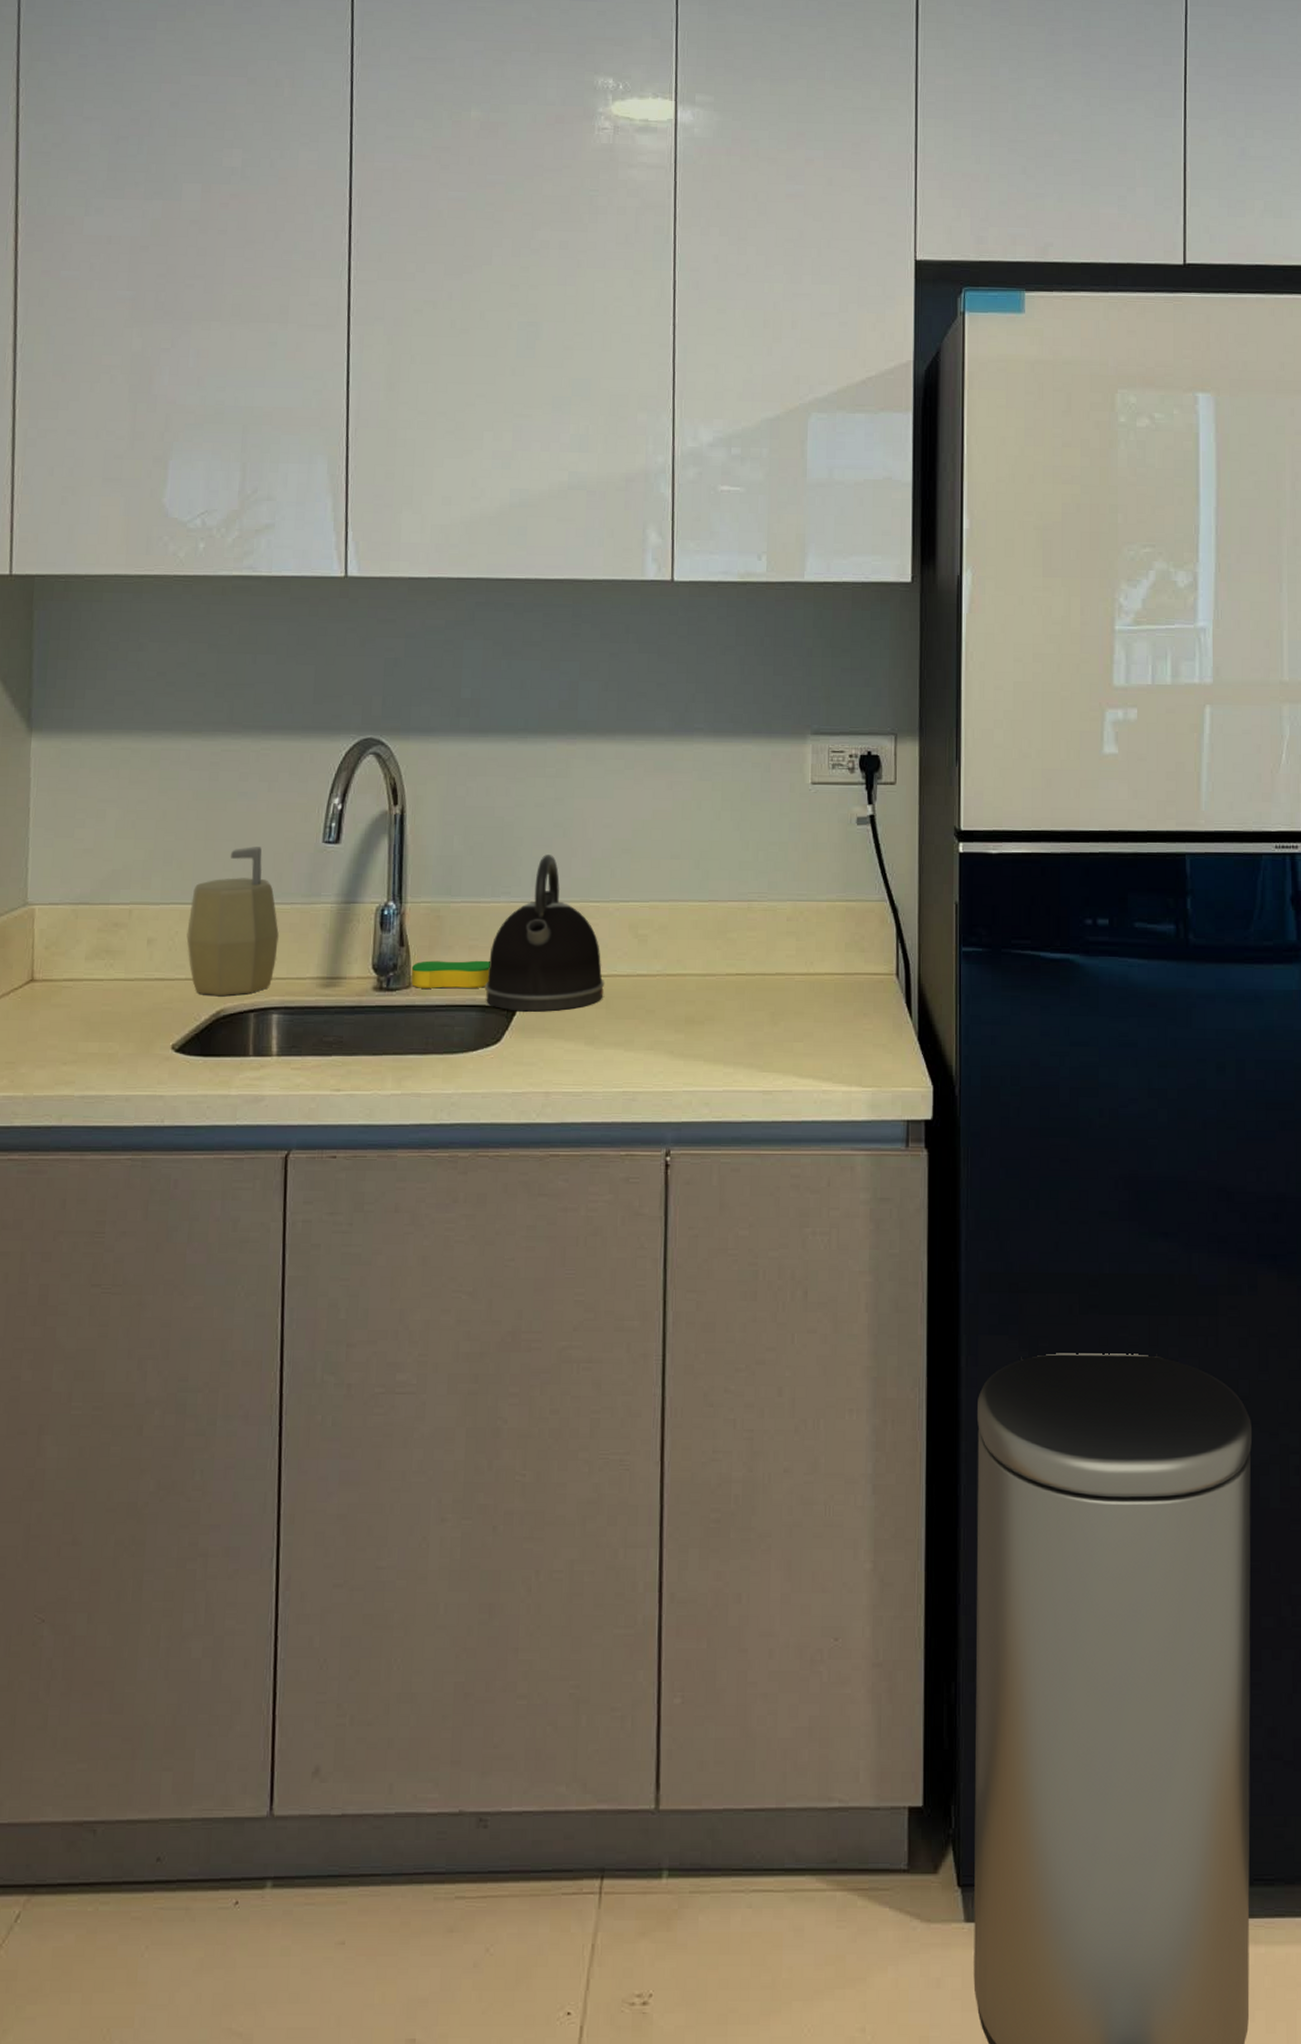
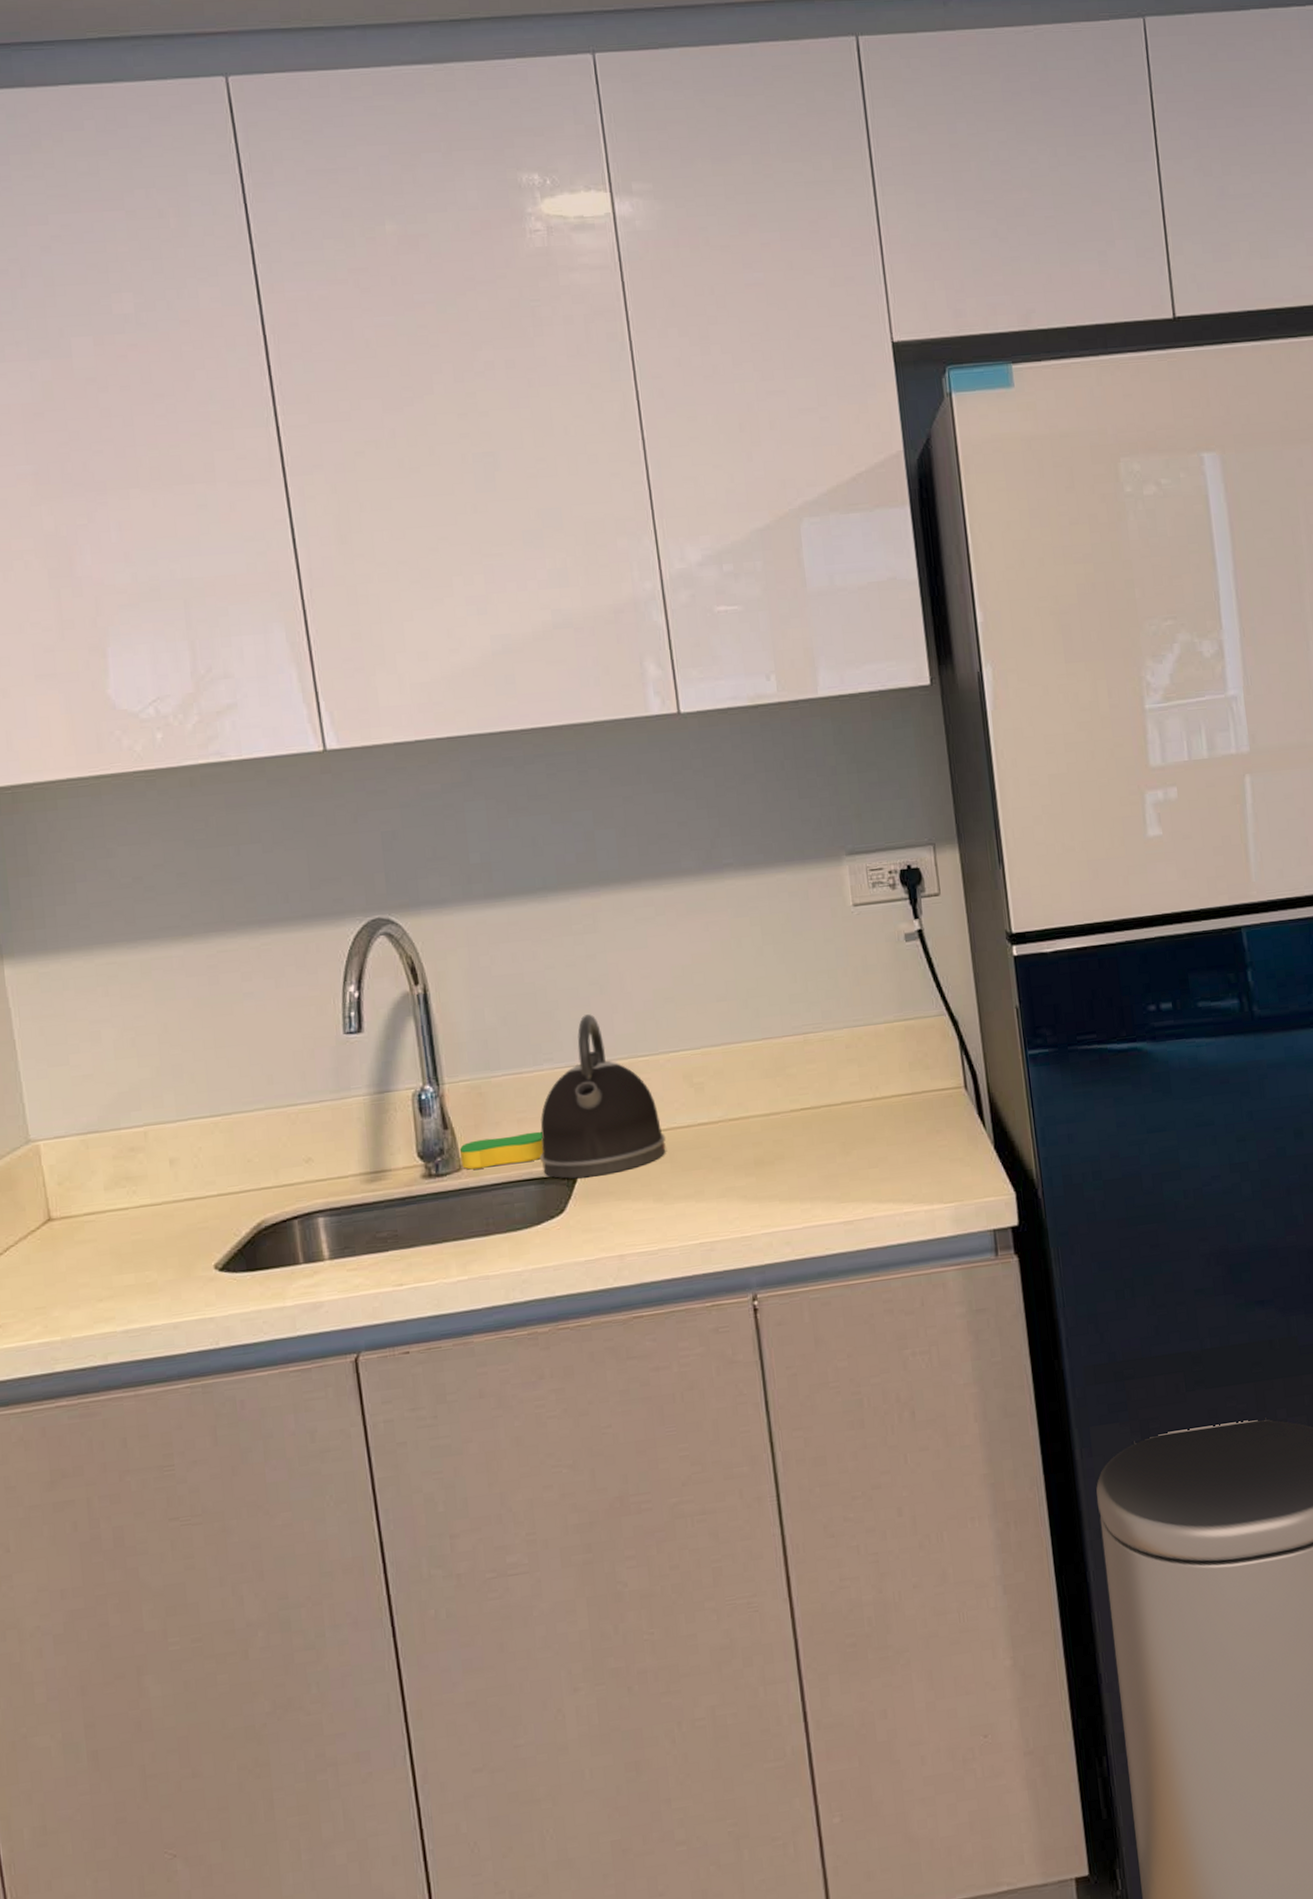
soap dispenser: present [186,847,279,996] -> none [211,1047,313,1209]

